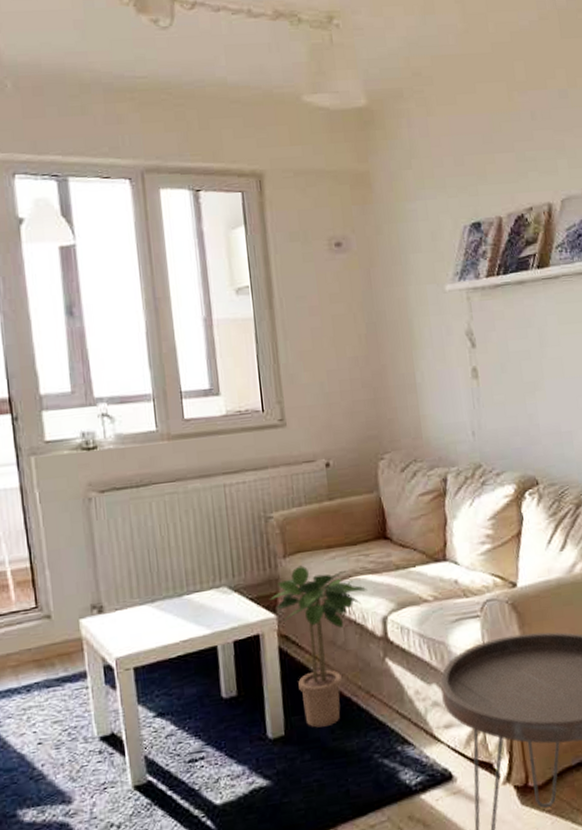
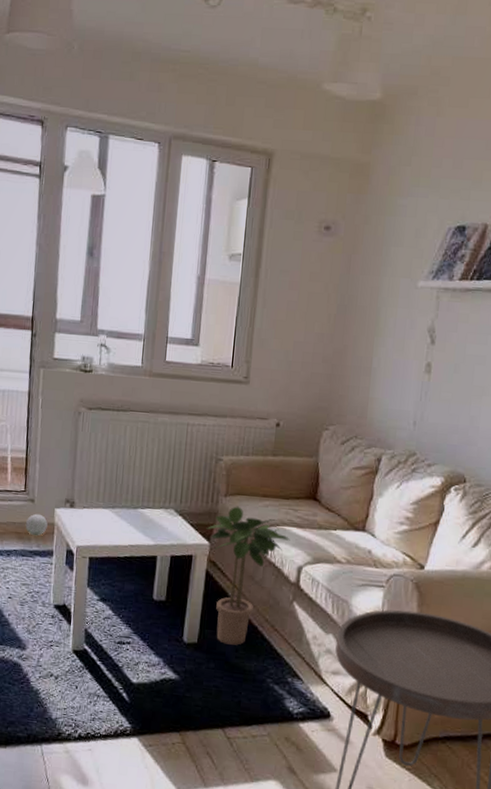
ball: none [44,630,74,660] -> present [25,513,48,536]

